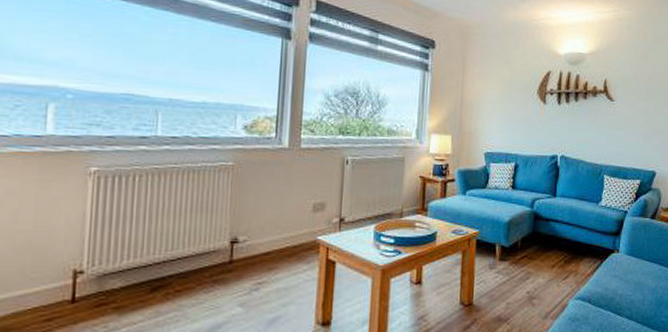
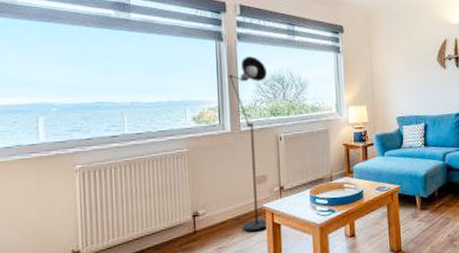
floor lamp: none [279,62,341,266] -> present [228,56,268,231]

